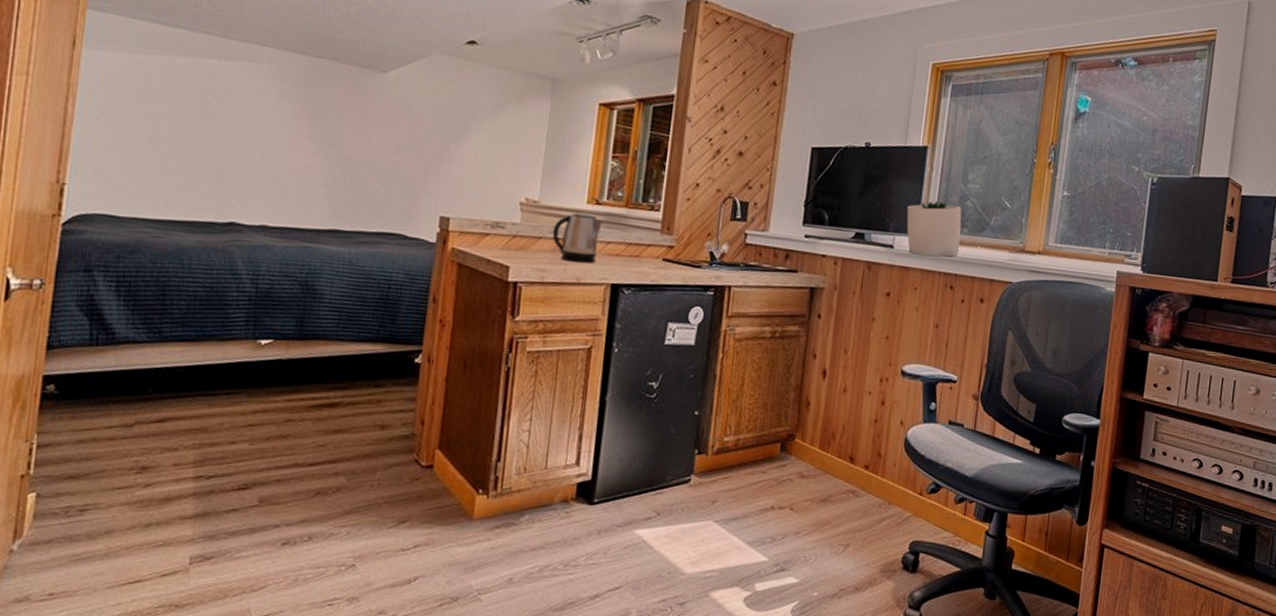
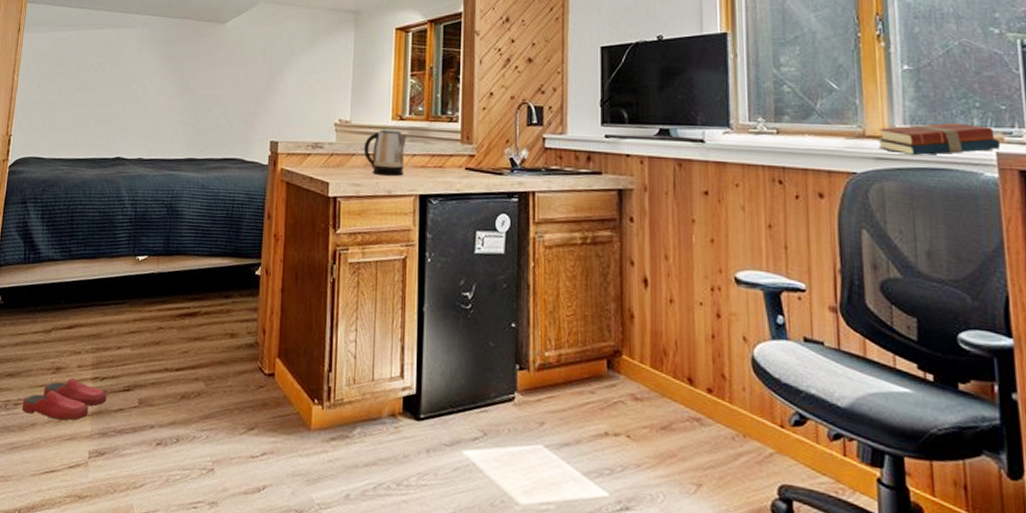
slippers: none [90,477,216,525] -> present [22,377,107,420]
planter: present [906,201,962,258] -> none [714,89,784,151]
books: none [1033,243,1122,271] -> present [878,122,1001,156]

